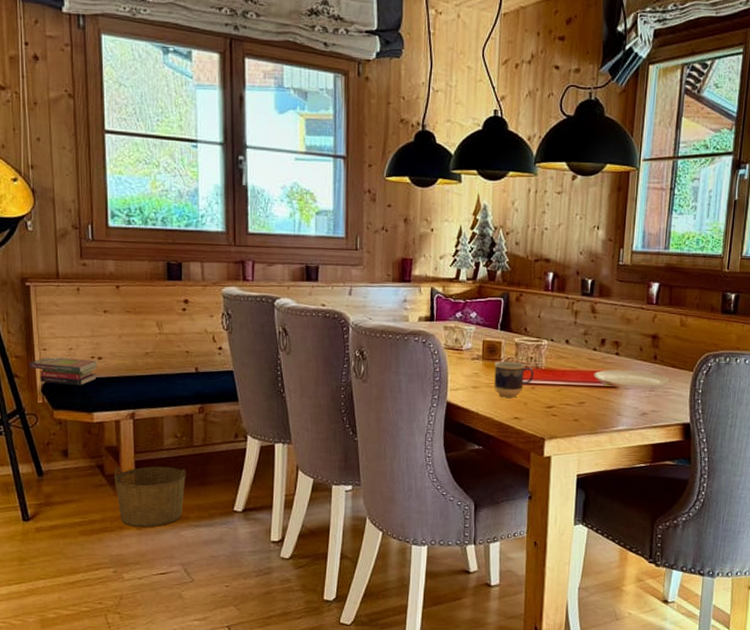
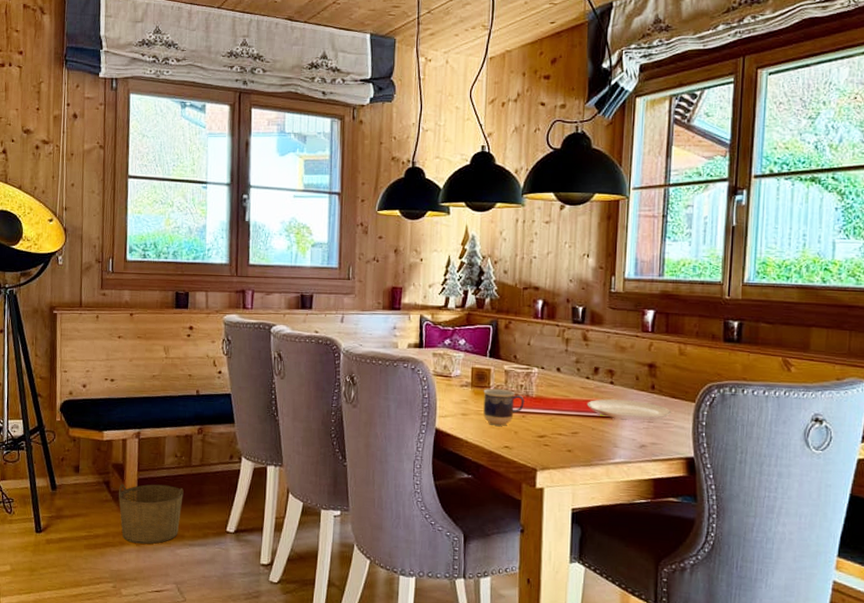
books: present [28,356,98,386] -> none [50,377,110,406]

